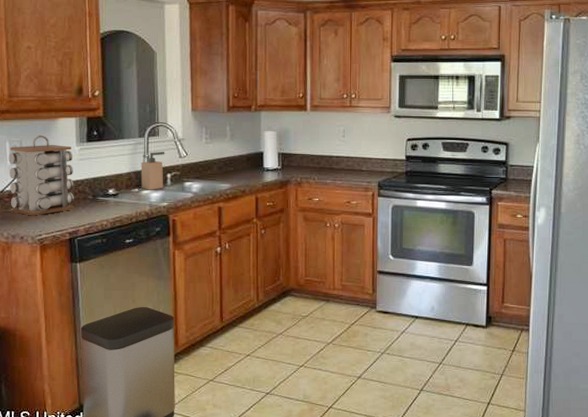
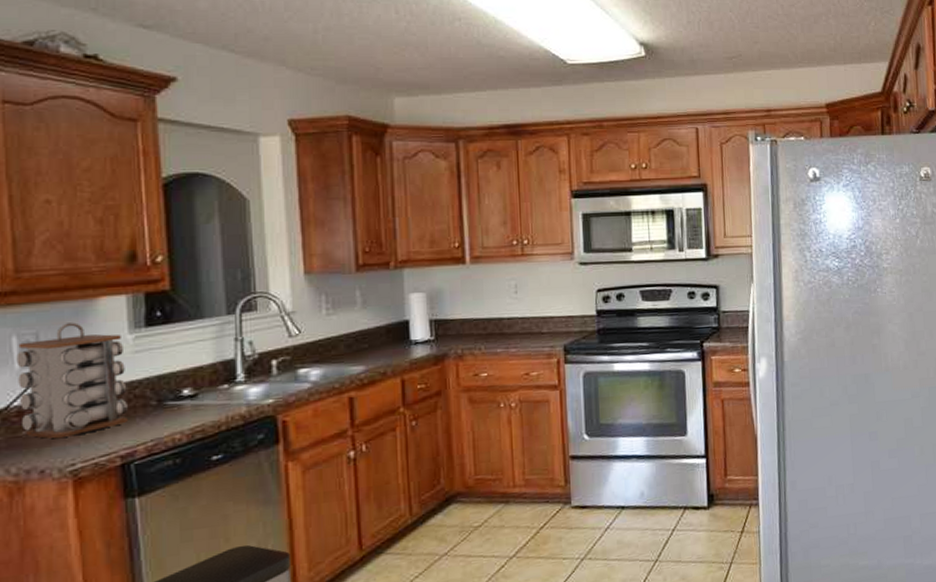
soap dispenser: present [141,151,165,190] -> none [231,330,268,385]

